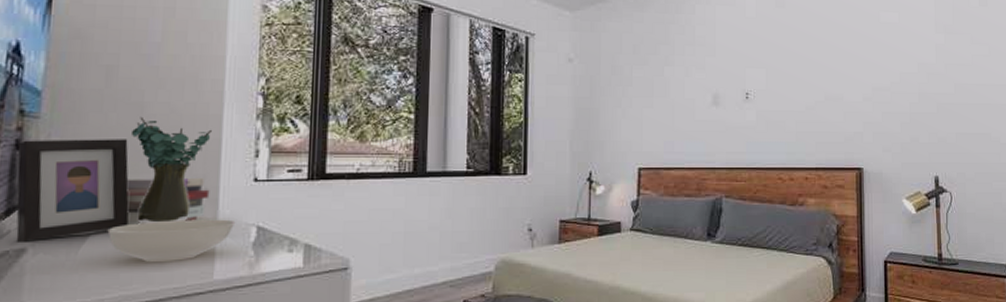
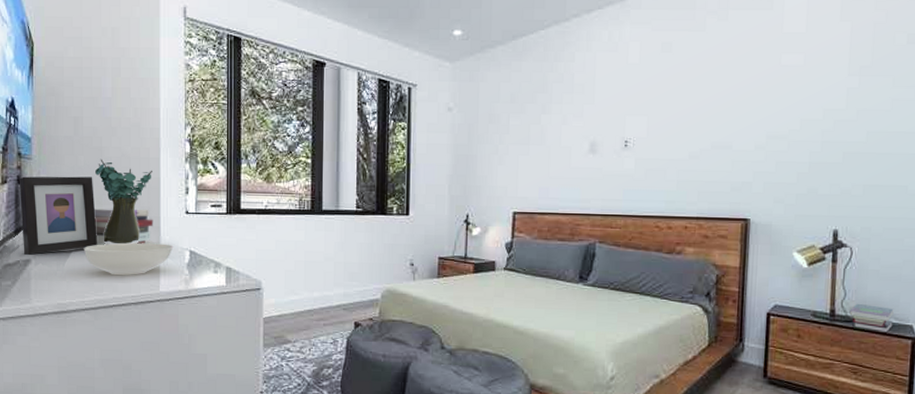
books: none [954,246,991,273] -> present [849,303,894,333]

